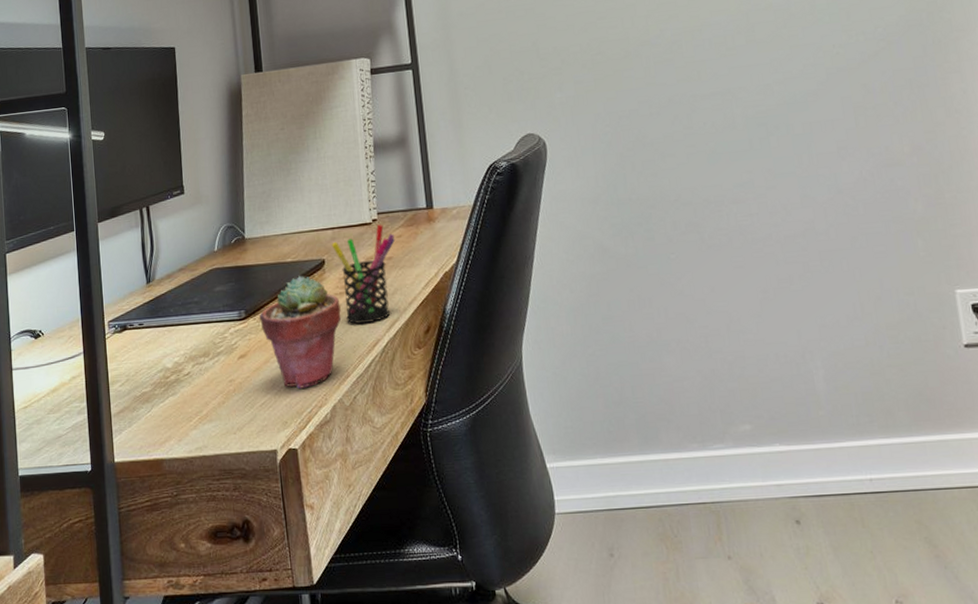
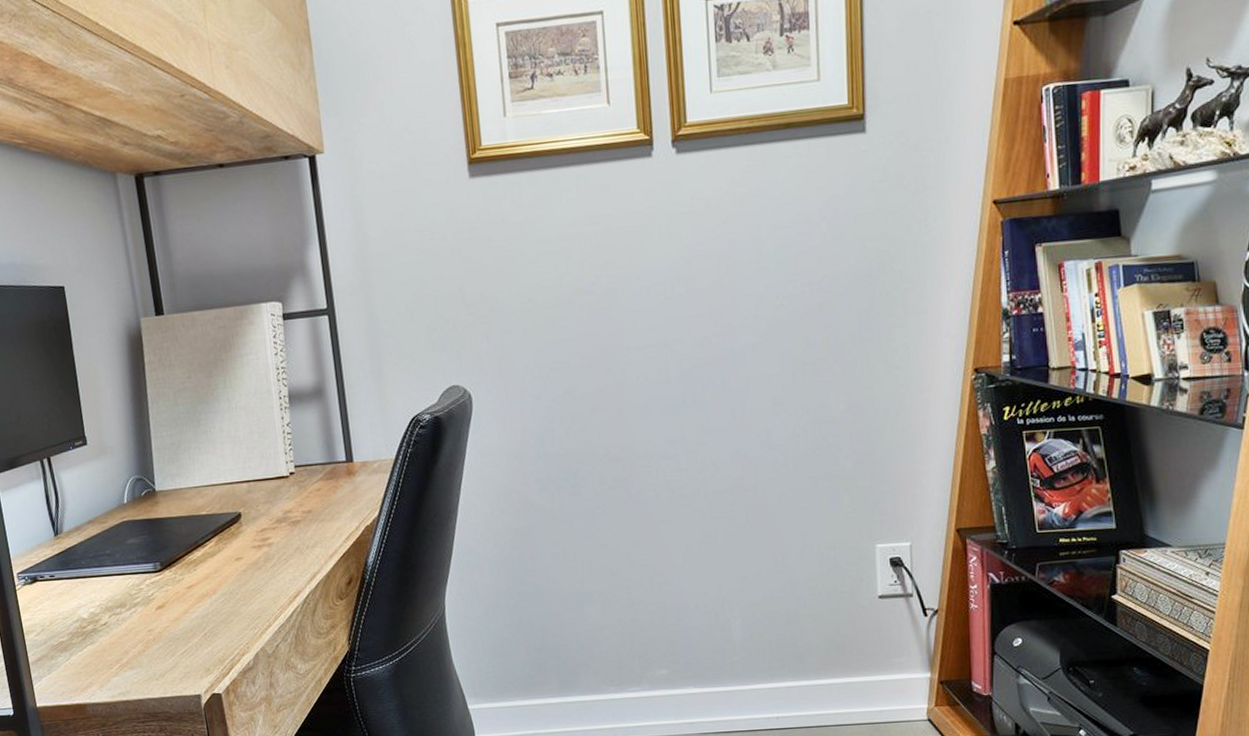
potted succulent: present [259,275,342,389] -> none [176,528,261,638]
pen holder: present [331,224,396,324] -> none [247,477,315,576]

